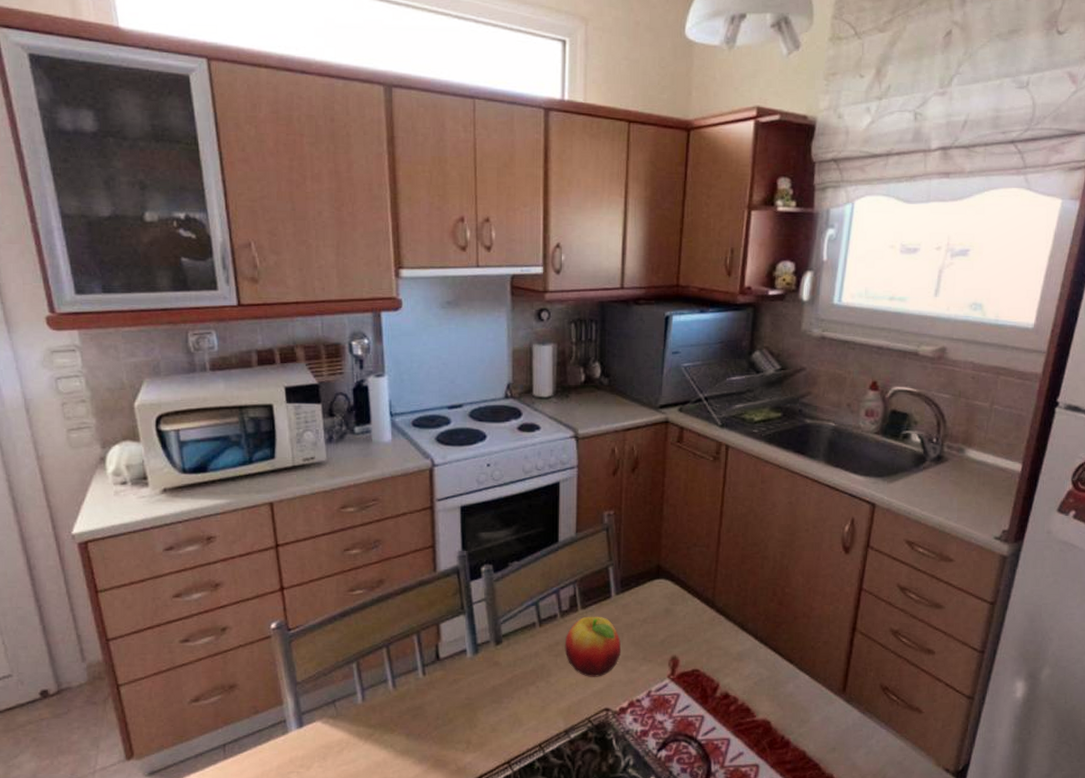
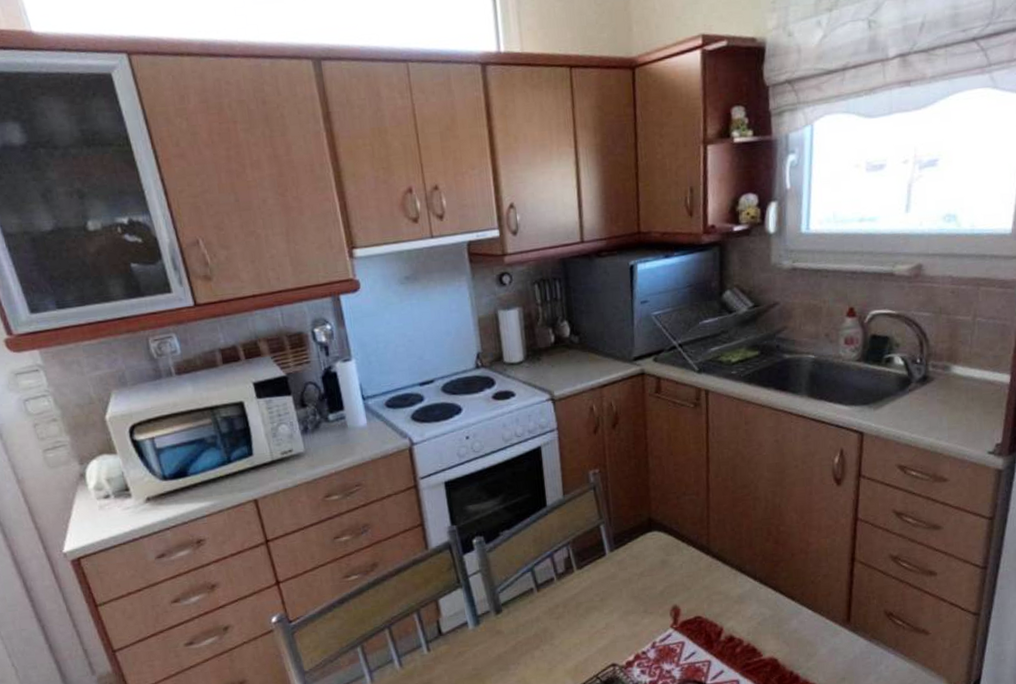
fruit: present [564,616,621,677] -> none [564,575,621,636]

